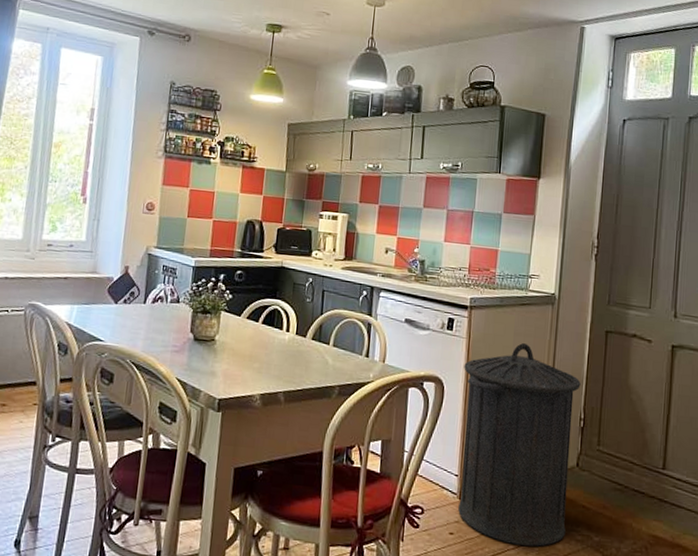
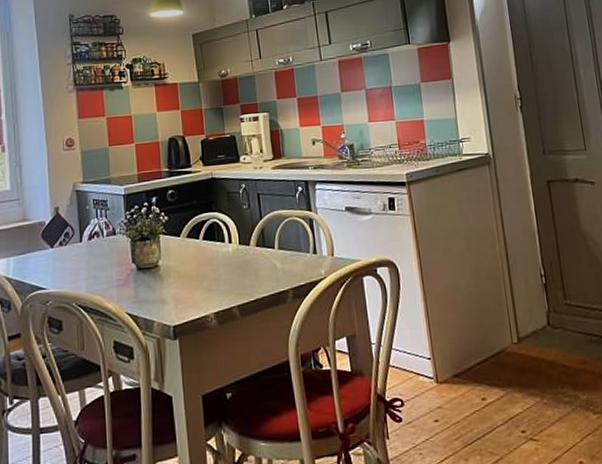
trash can: present [458,343,581,547] -> none [413,209,552,420]

